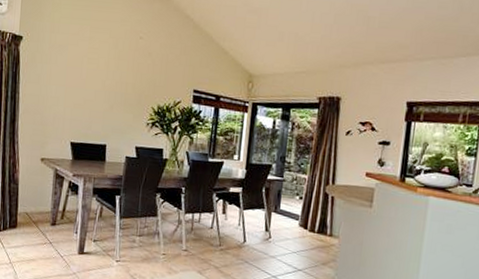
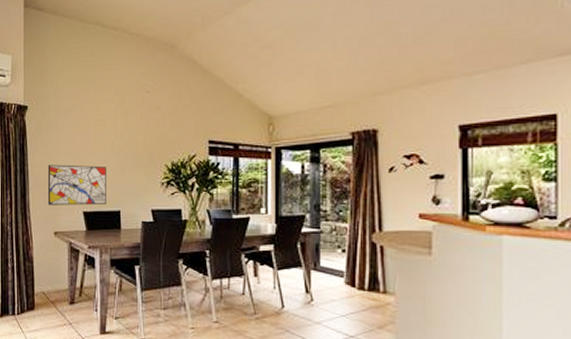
wall art: none [36,95,96,137] -> present [47,164,106,206]

